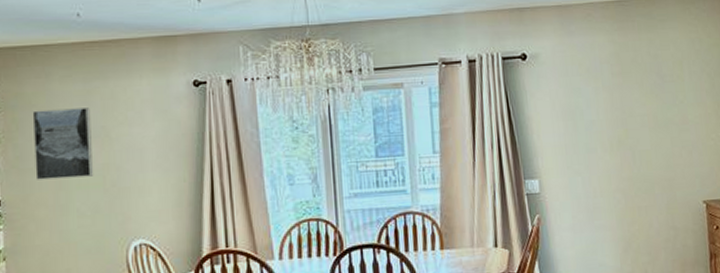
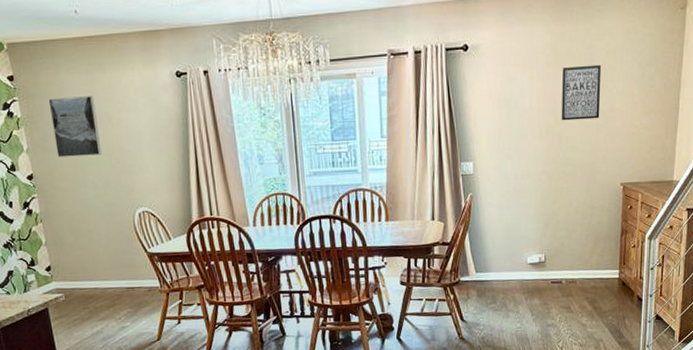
wall art: none [629,75,673,134] -> present [561,64,602,121]

